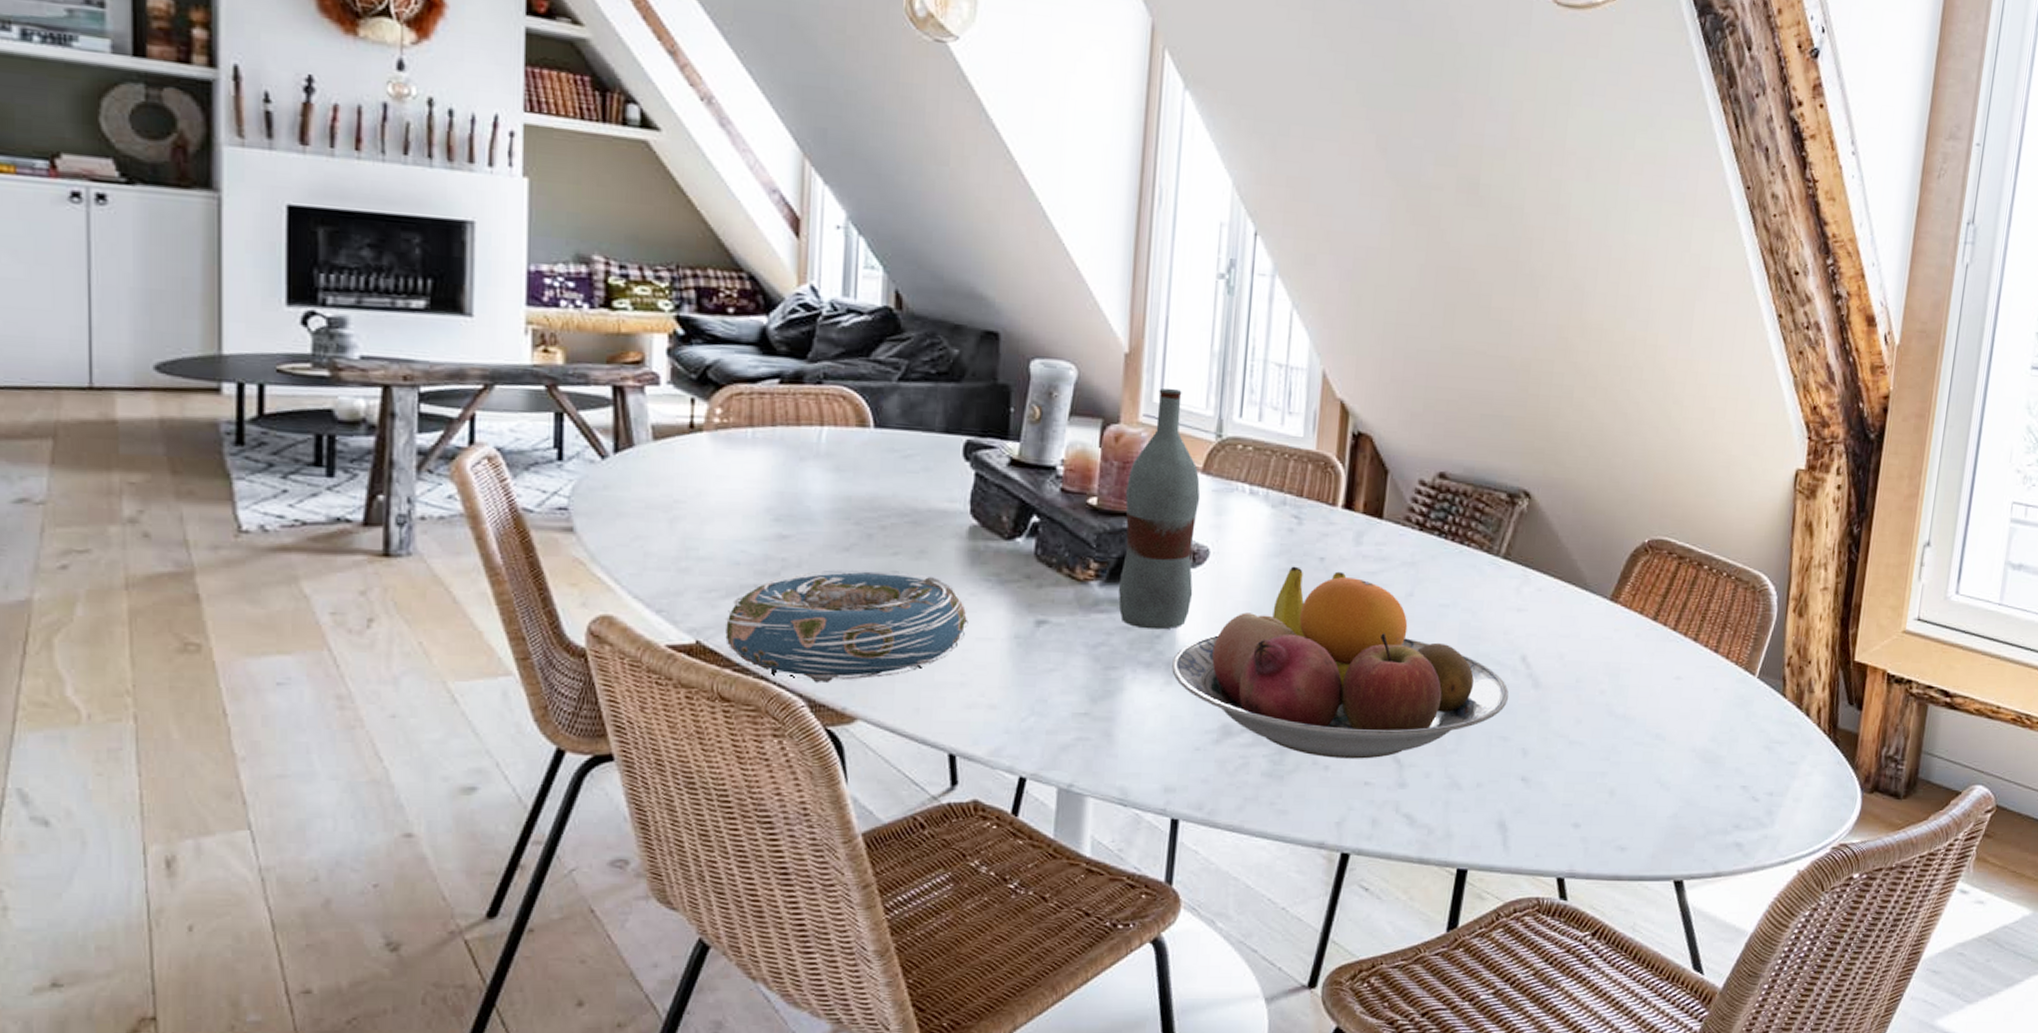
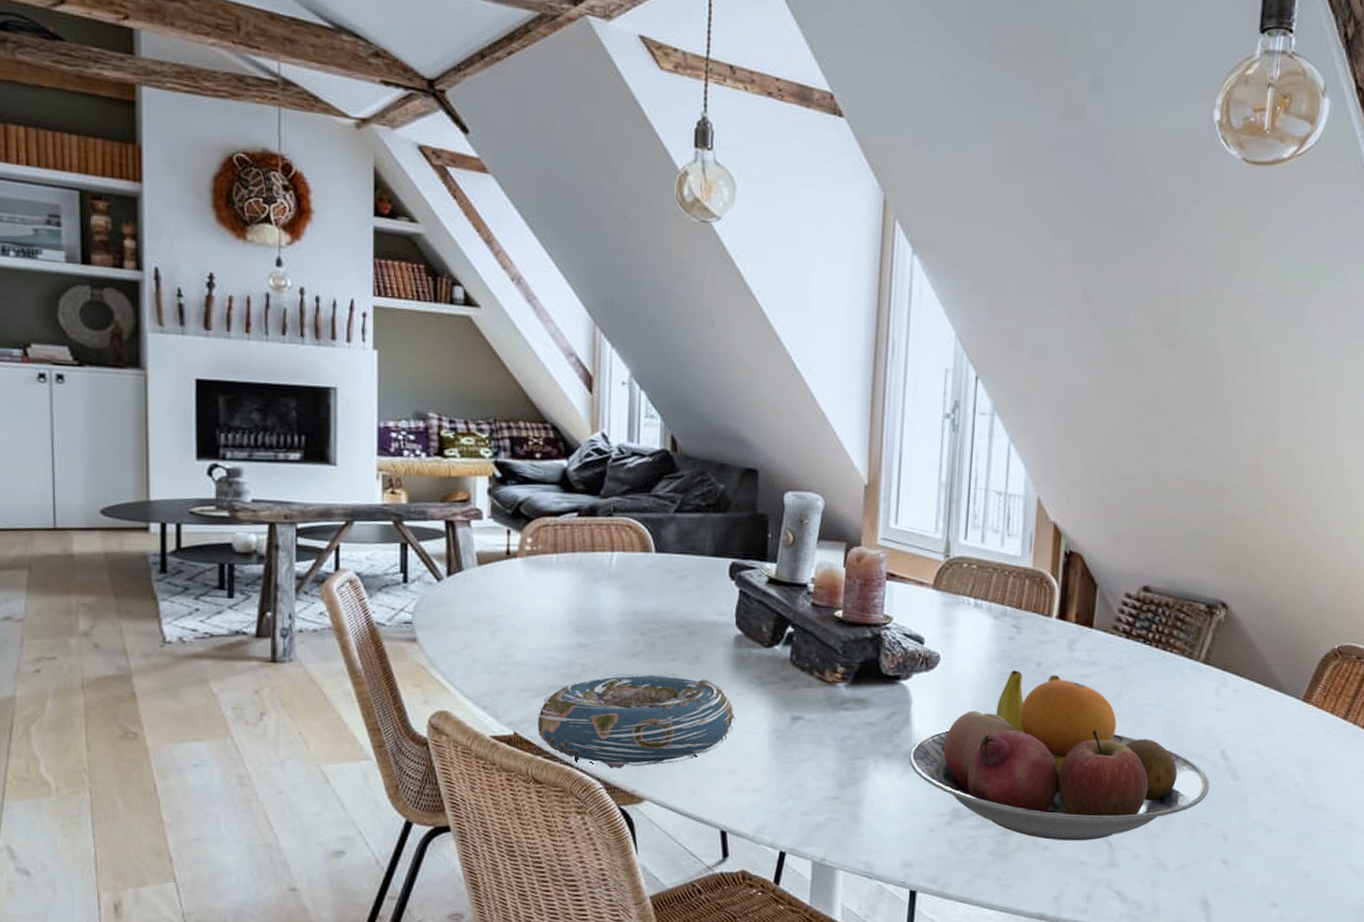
bottle: present [1118,389,1201,630] -> none [862,515,932,726]

